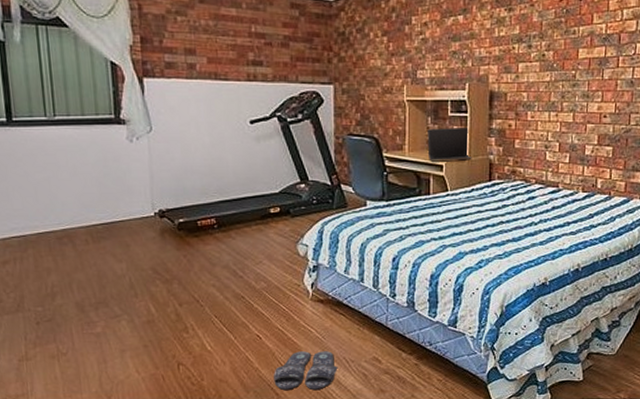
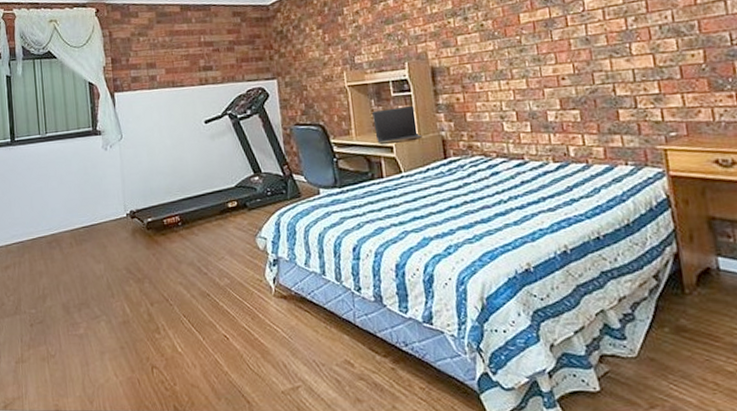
slippers: present [274,351,338,391] -> none [243,353,309,399]

